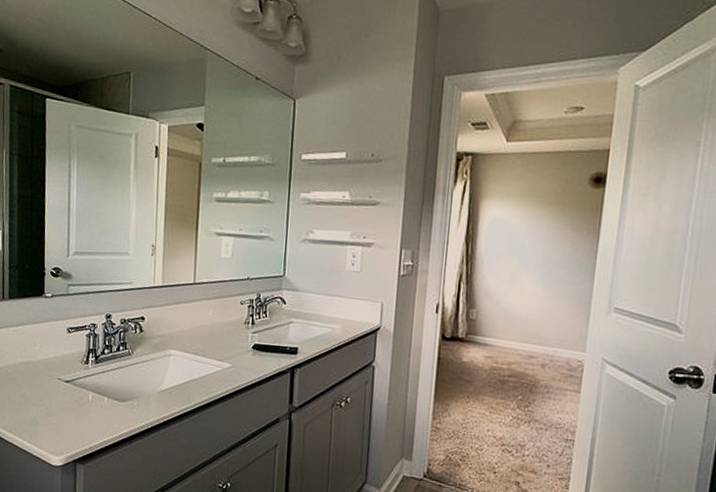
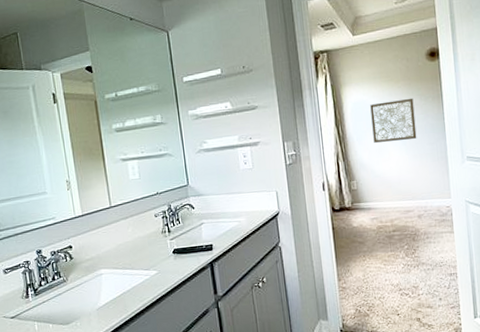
wall art: none [506,224,564,275] -> present [370,98,417,143]

